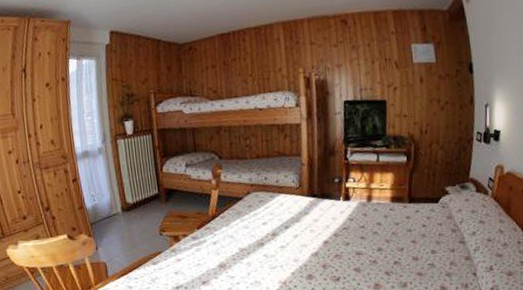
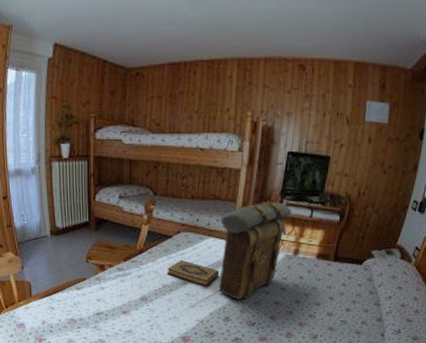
hardback book: none [241,221,295,246] -> present [167,260,220,287]
backpack: none [288,149,359,255] -> present [219,199,292,300]

